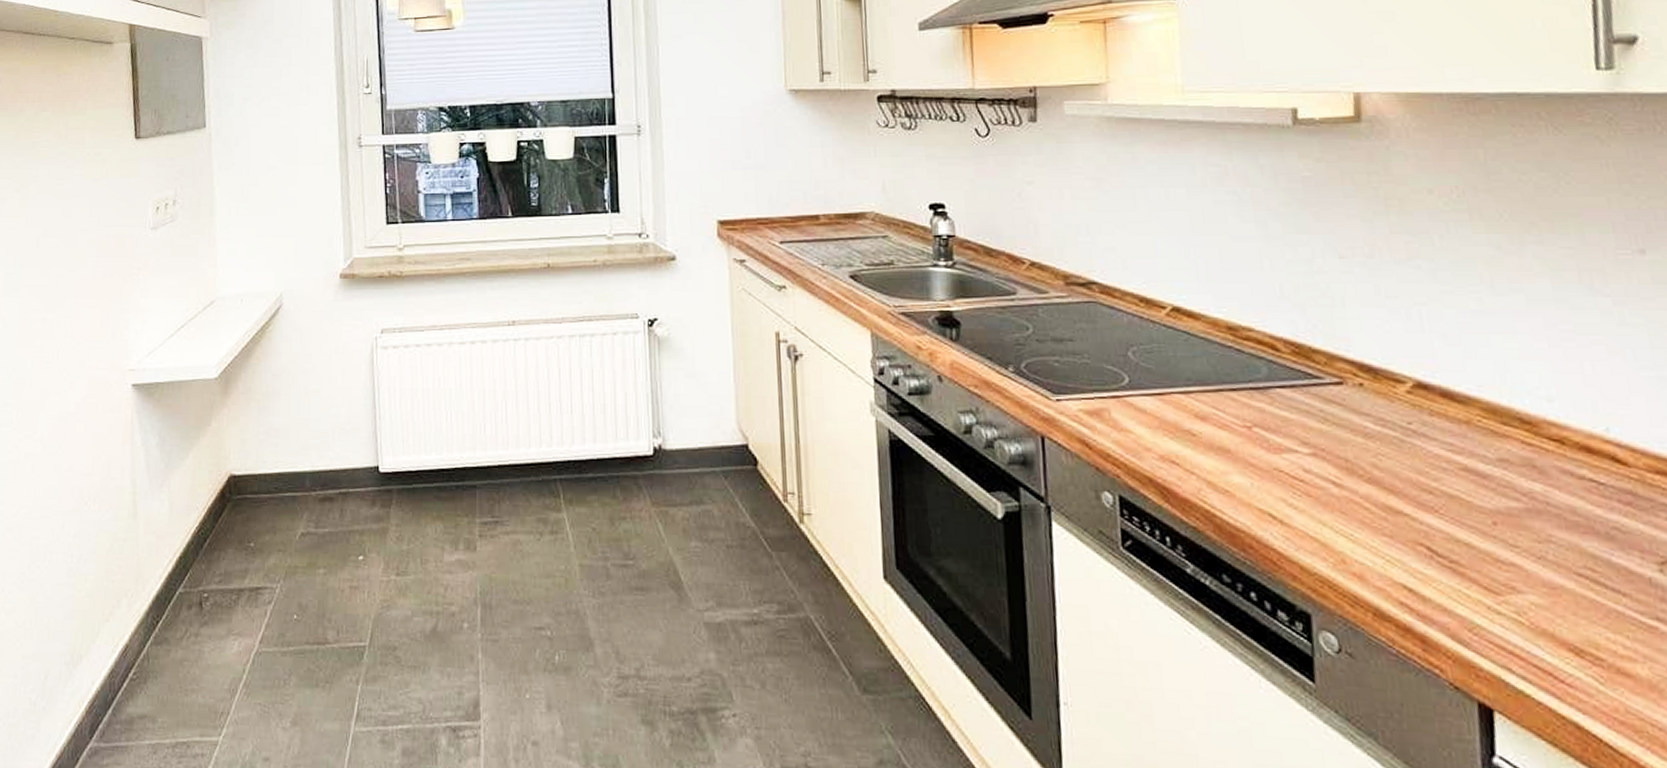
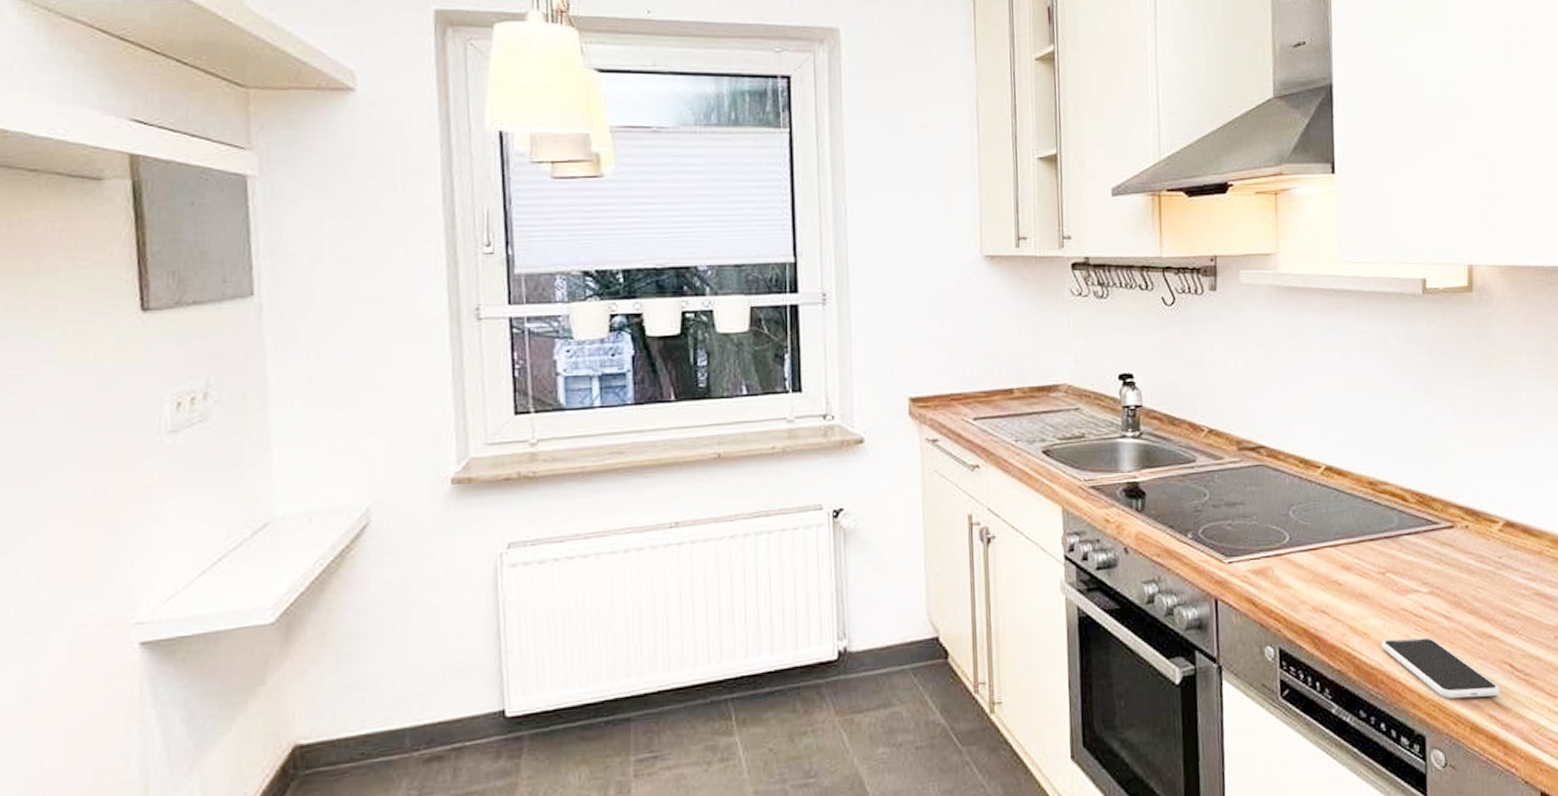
smartphone: none [1249,500,1415,581] -> present [1382,637,1501,699]

